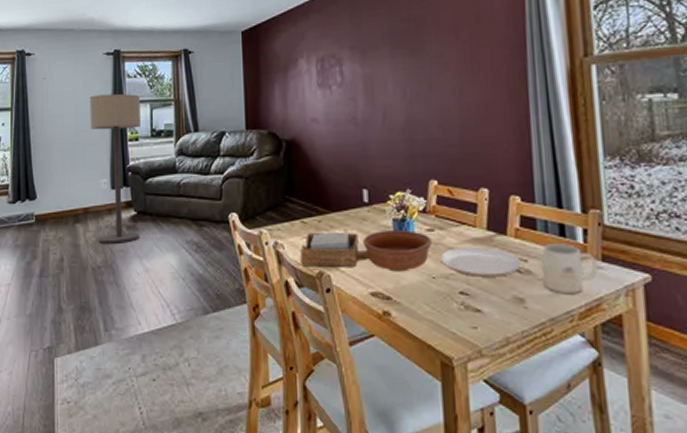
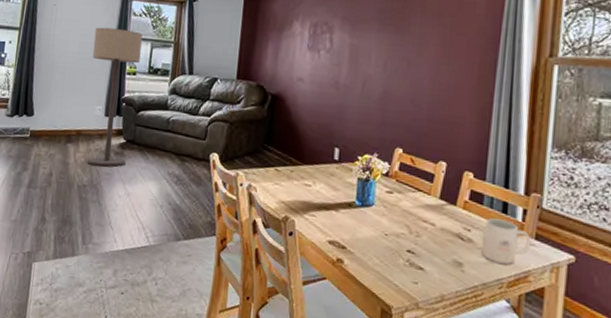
napkin holder: present [300,231,359,267] -> none [270,181,325,216]
bowl: present [363,229,433,272] -> none [328,187,390,226]
plate: present [440,246,522,277] -> none [395,210,466,242]

